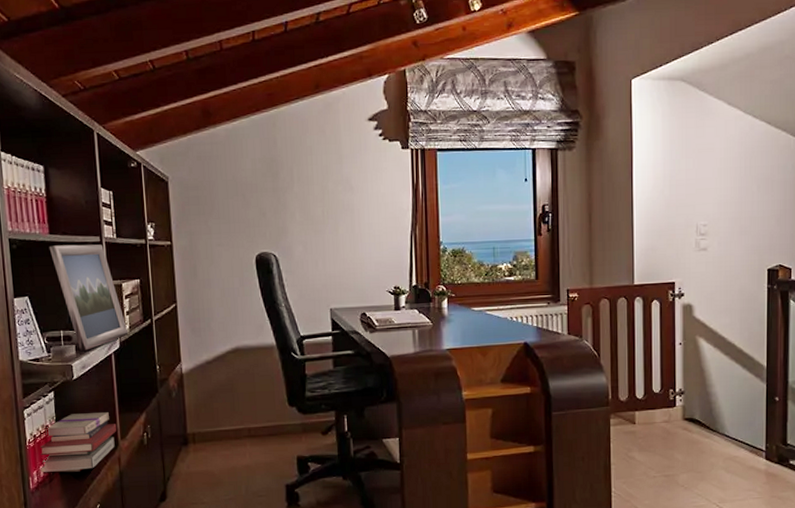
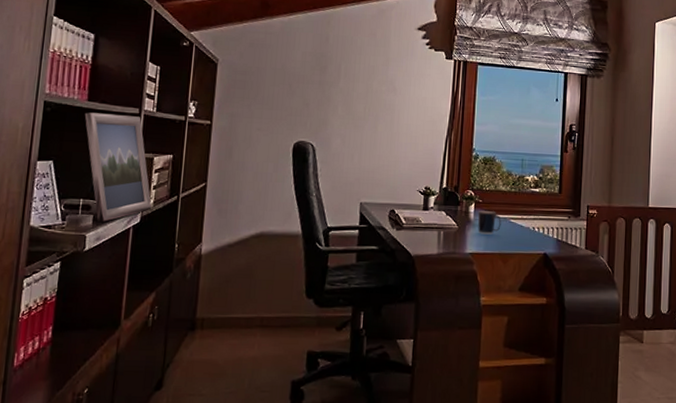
books: present [40,412,117,473] -> none [30,287,123,351]
mug: none [451,305,477,329] -> present [477,211,501,235]

